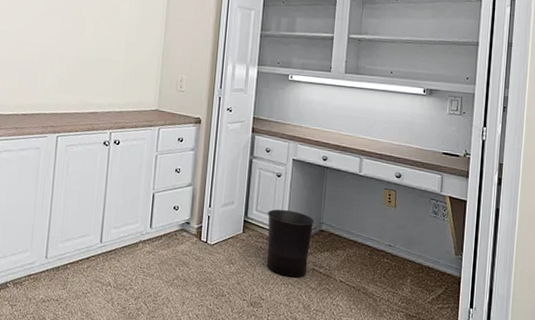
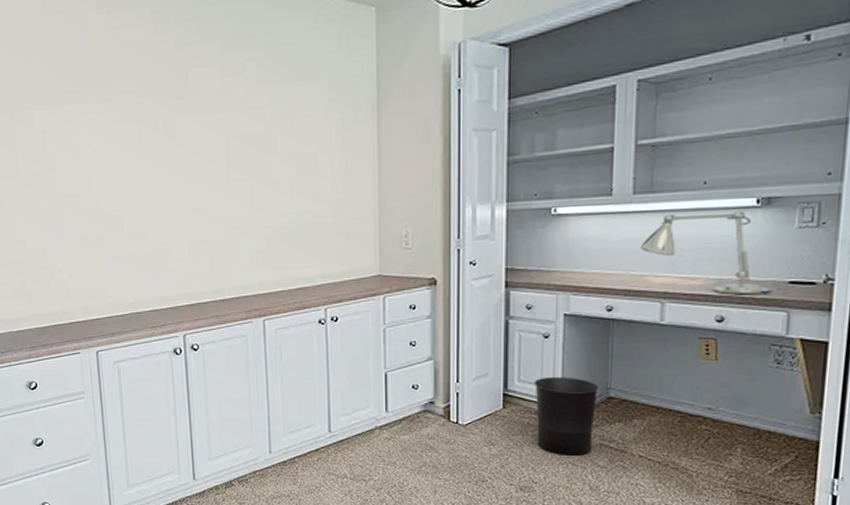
desk lamp: none [347,91,433,161] -> present [640,210,773,295]

